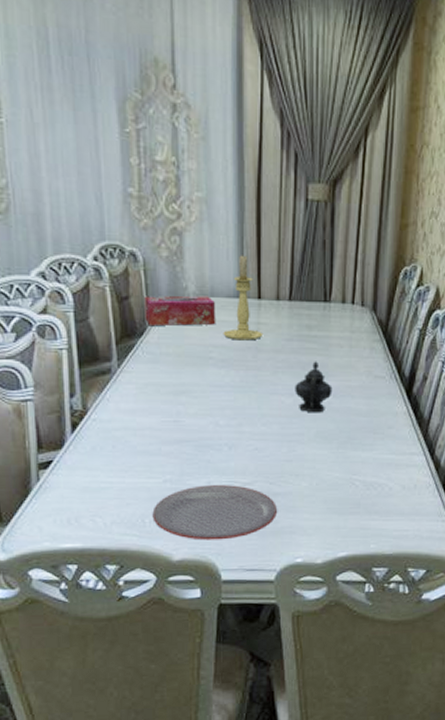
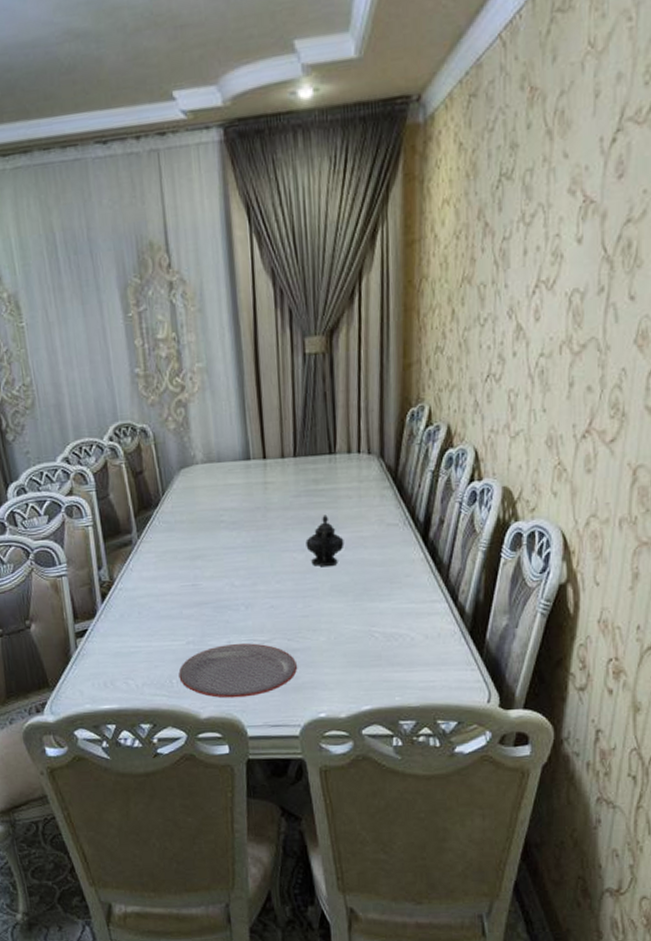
tissue box: present [144,295,215,326] -> none [157,461,224,496]
candle holder: present [223,255,264,341] -> none [232,418,271,502]

